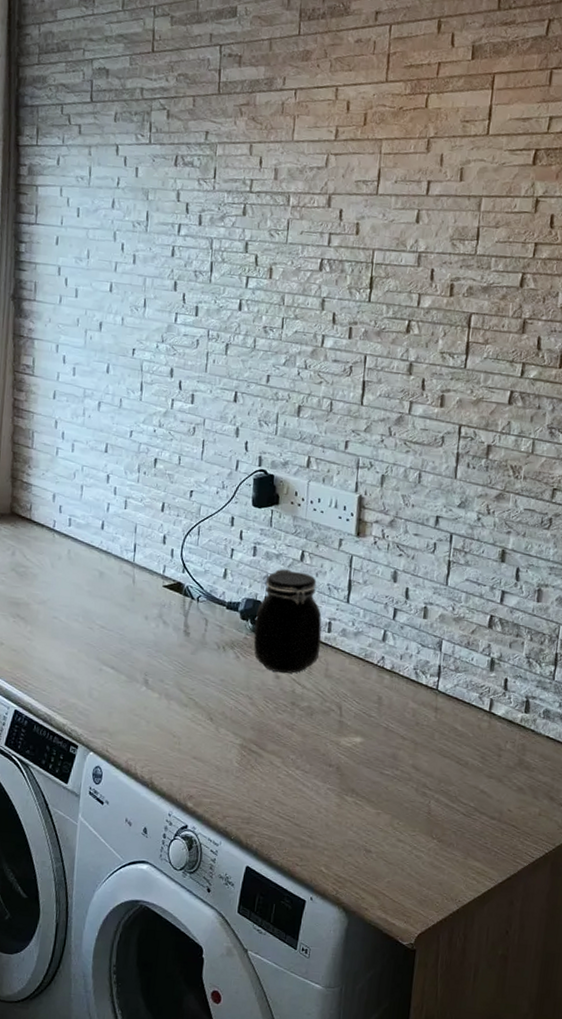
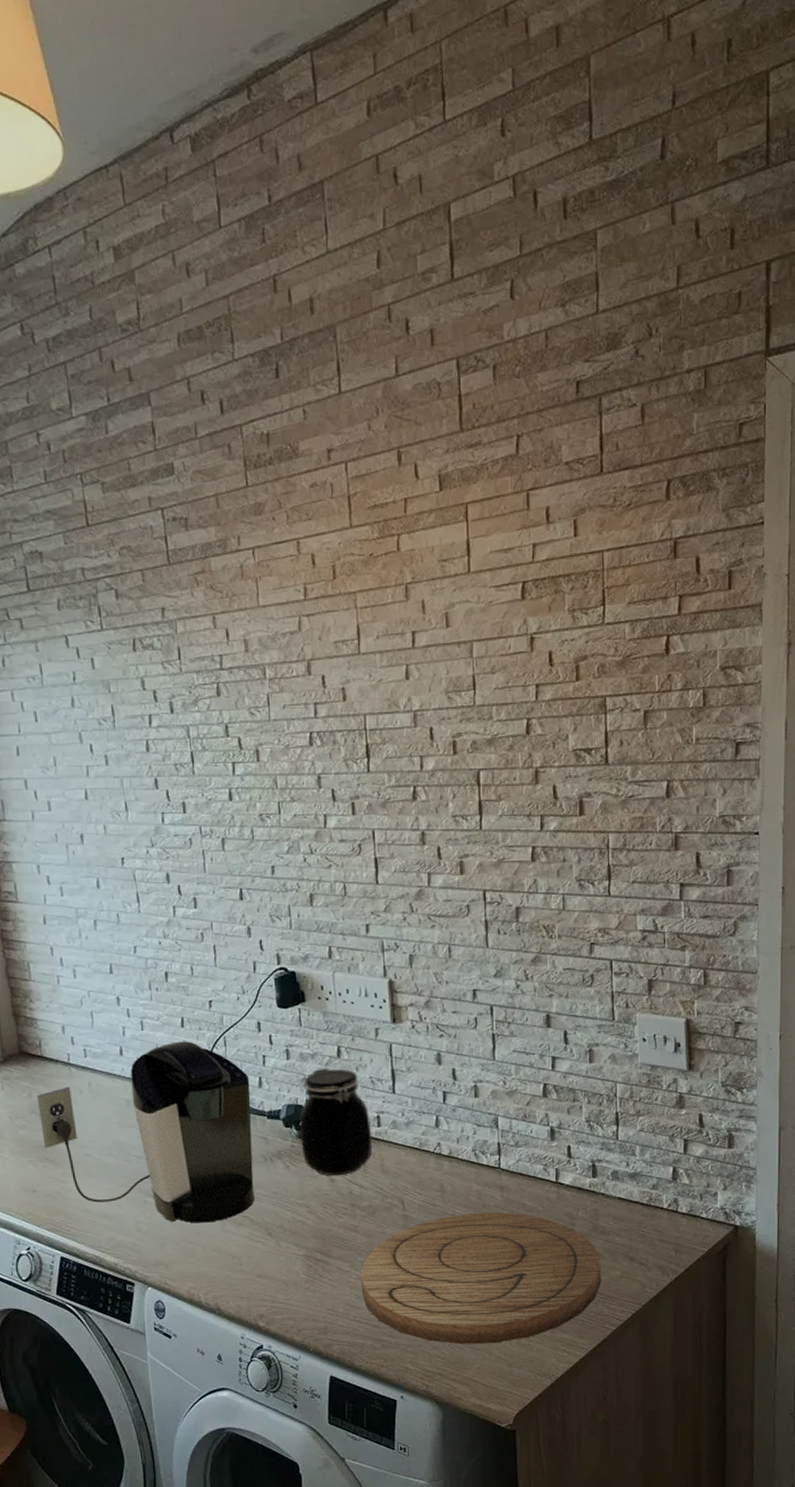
coffee maker: none [17,524,216,699] -> present [37,1041,255,1223]
cutting board: none [288,728,522,861] -> present [360,1212,602,1345]

